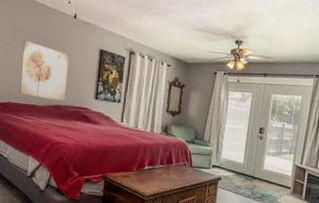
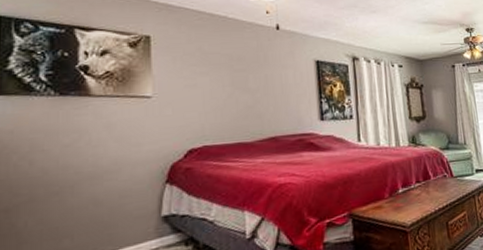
wall art: present [19,40,69,102] -> none [213,64,282,133]

